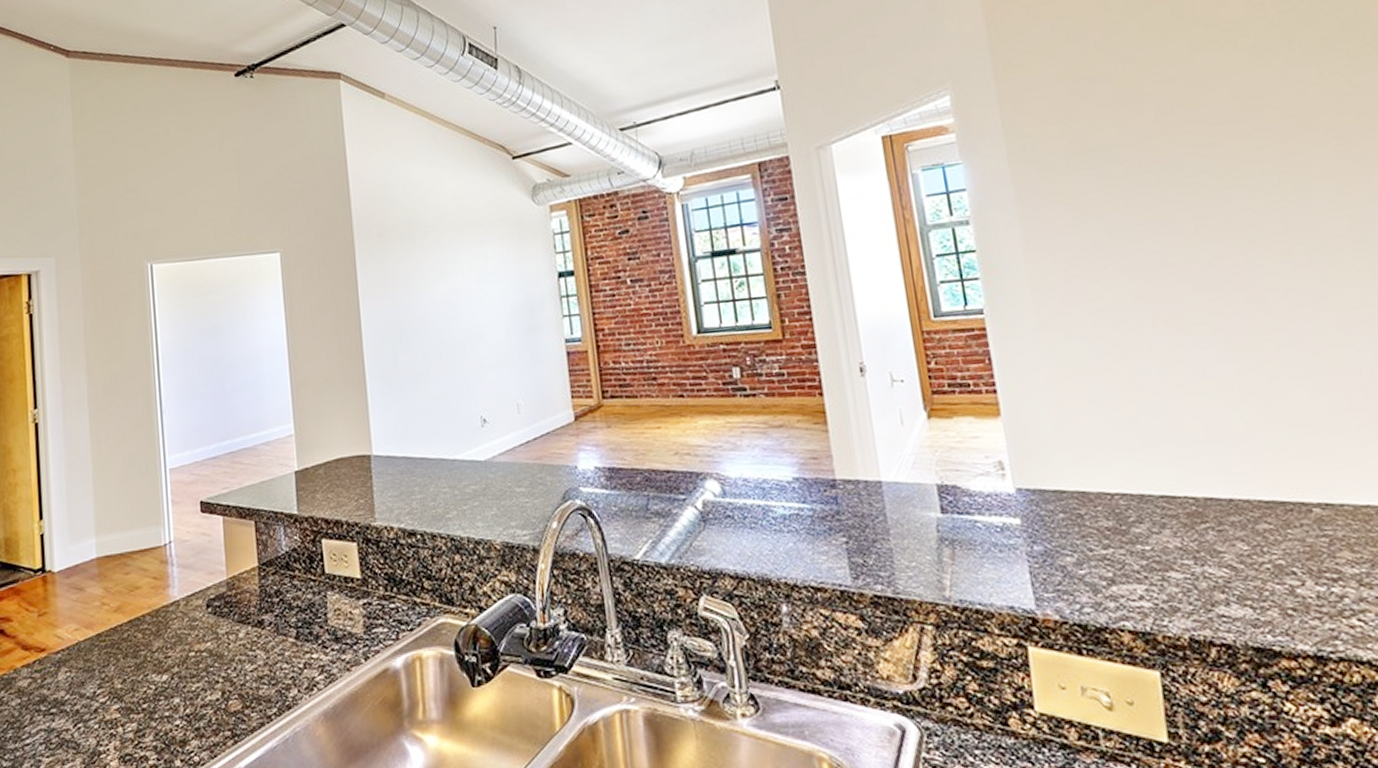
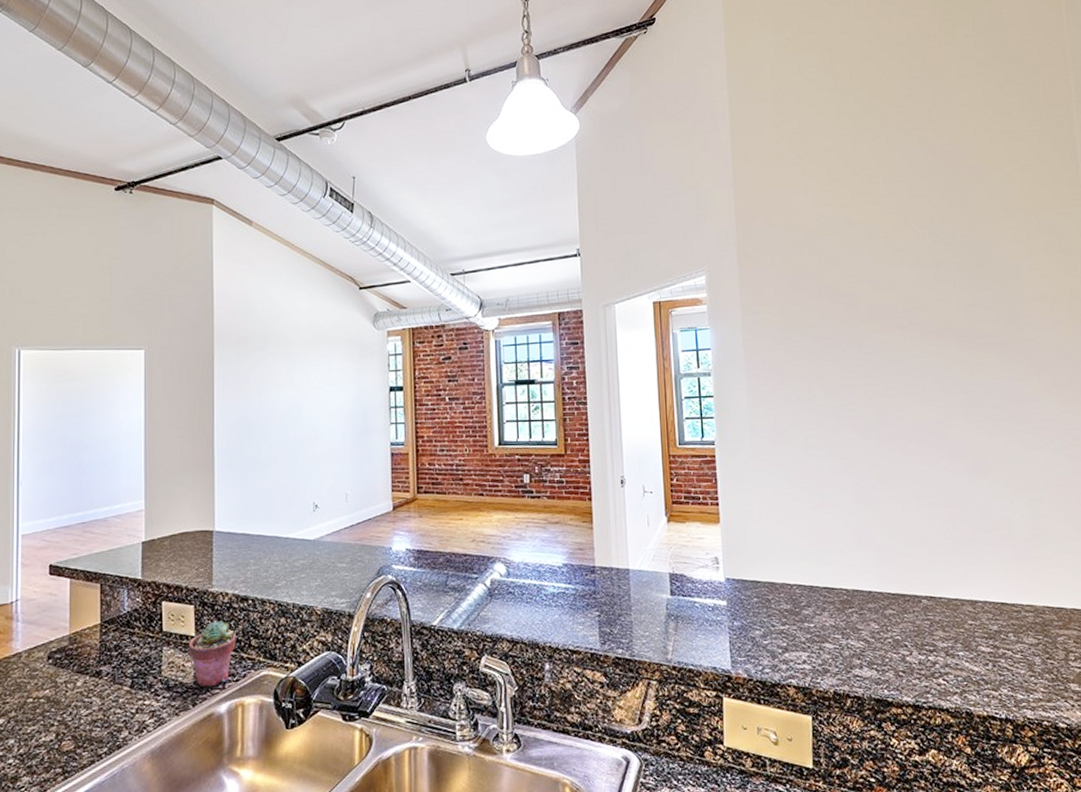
potted succulent: none [354,559,407,637] -> present [188,620,236,686]

